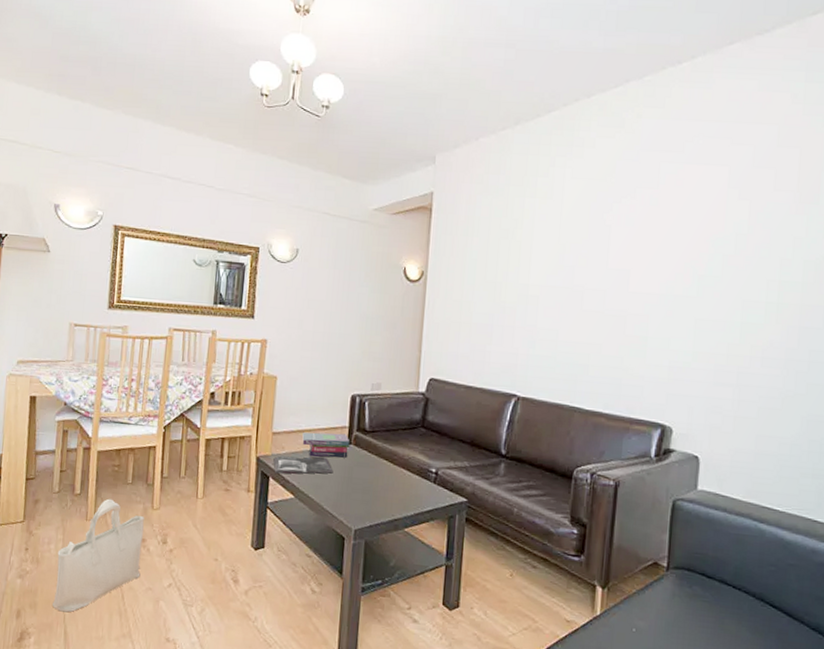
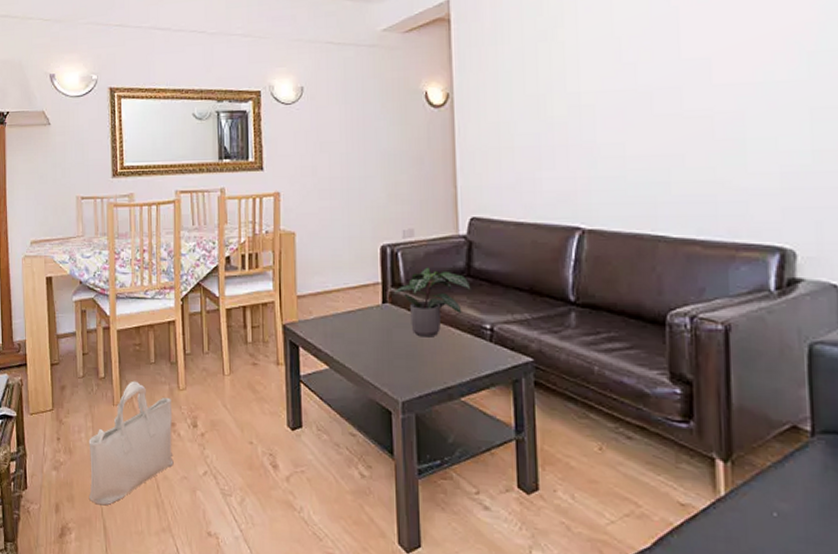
magazine: present [273,456,334,474] -> none [301,319,370,342]
books: present [302,432,350,458] -> none [330,291,386,321]
potted plant: none [357,417,424,476] -> present [393,267,471,337]

